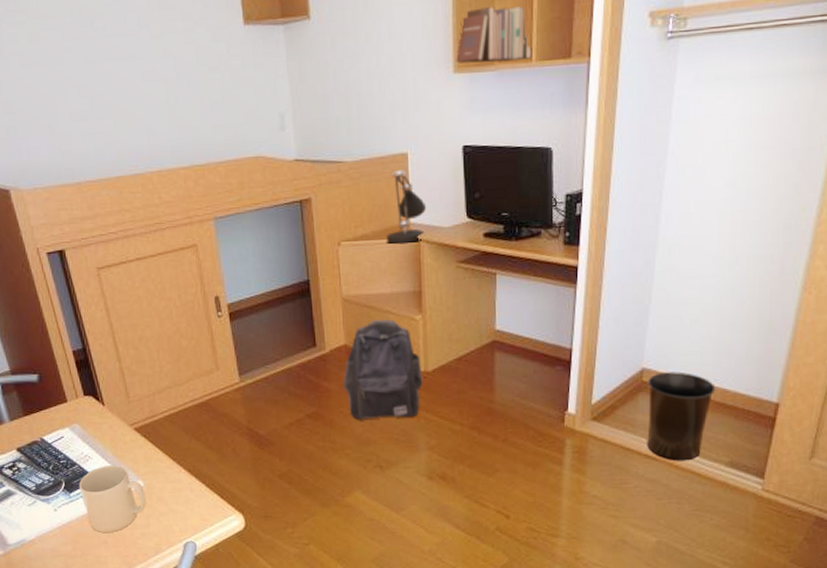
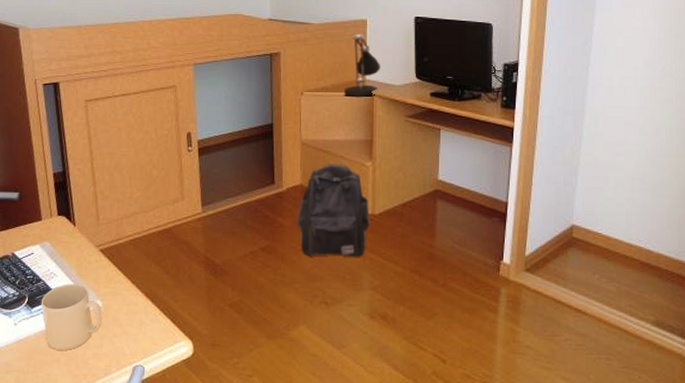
waste bin: present [647,371,716,461] -> none [577,230,640,317]

